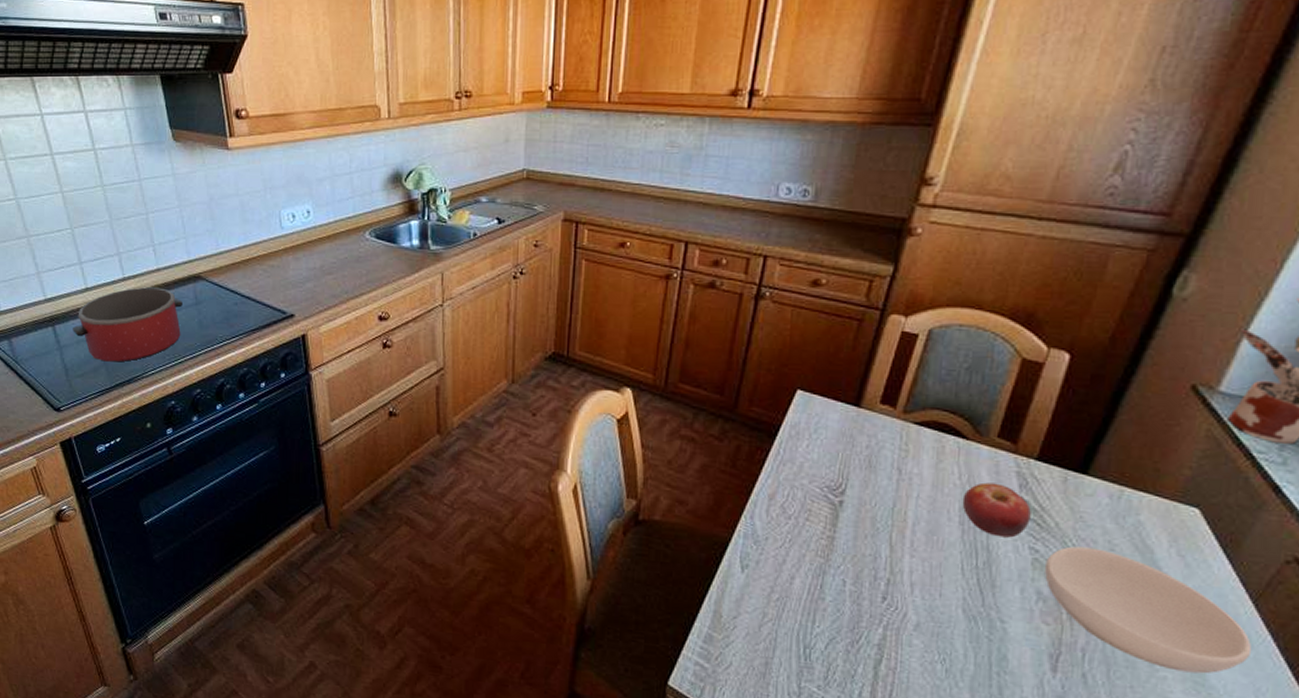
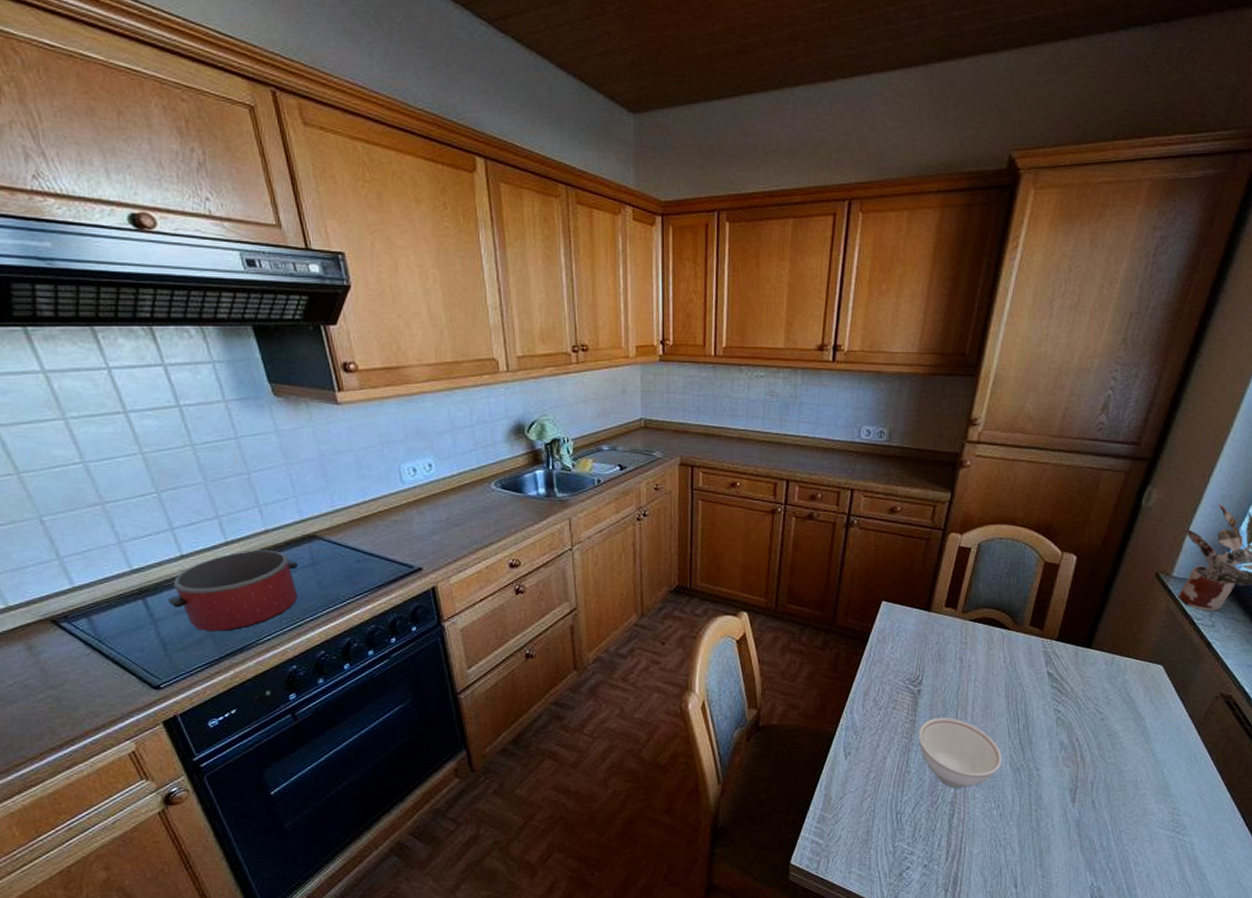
bowl: none [837,537,952,630] -> present [918,717,1002,788]
fruit: present [962,482,1031,538] -> none [1007,662,1054,704]
bowl: present [1045,546,1252,674] -> none [1065,704,1197,788]

